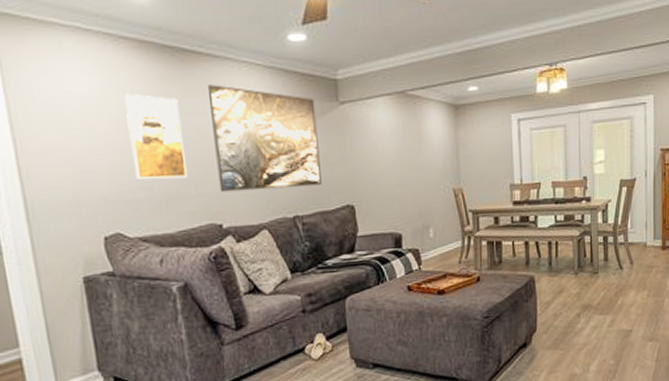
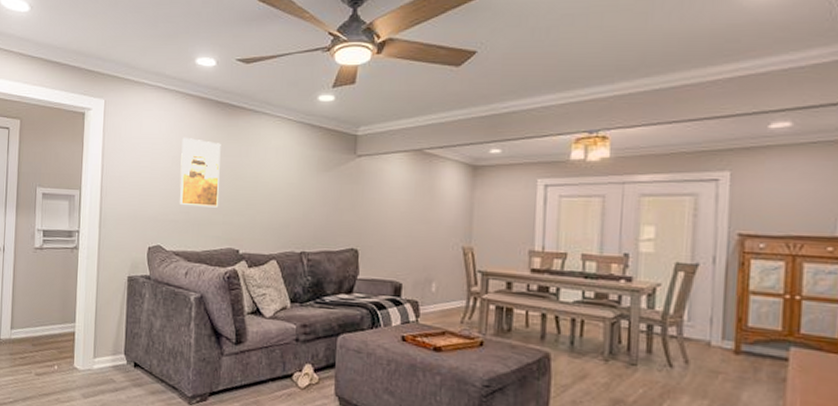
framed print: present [207,84,322,193] -> none [242,134,334,227]

